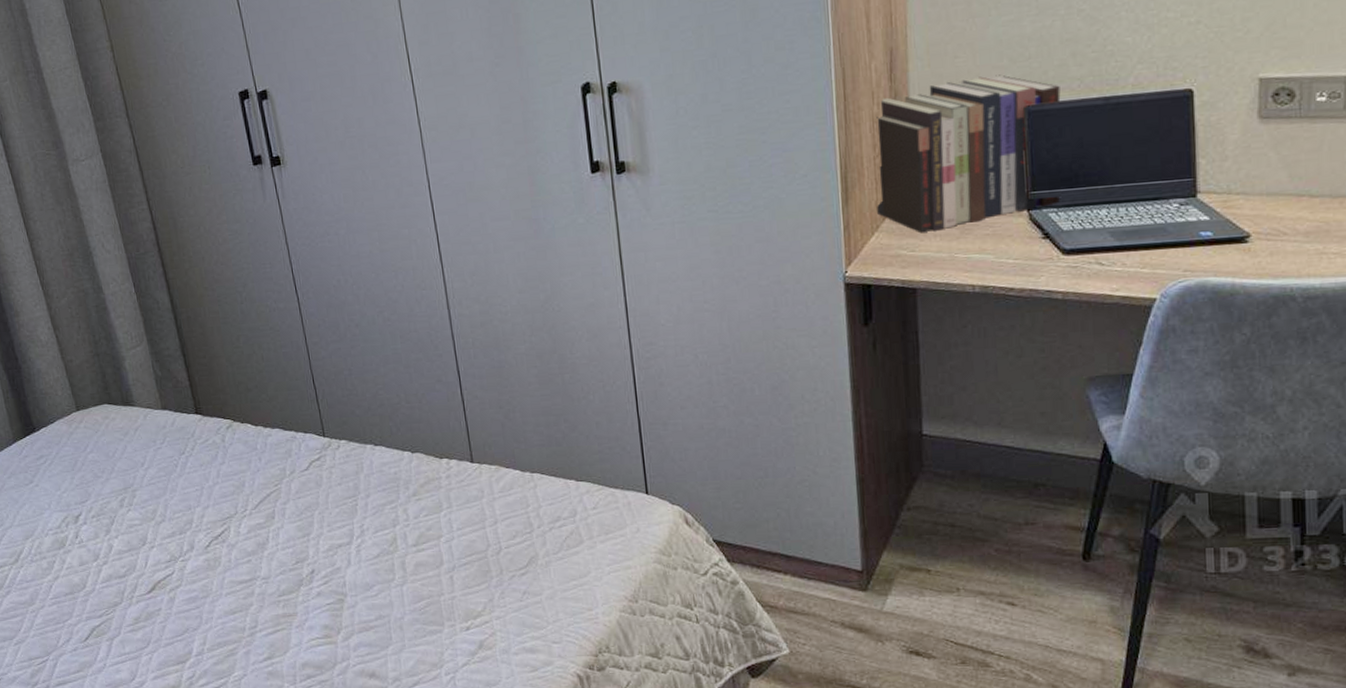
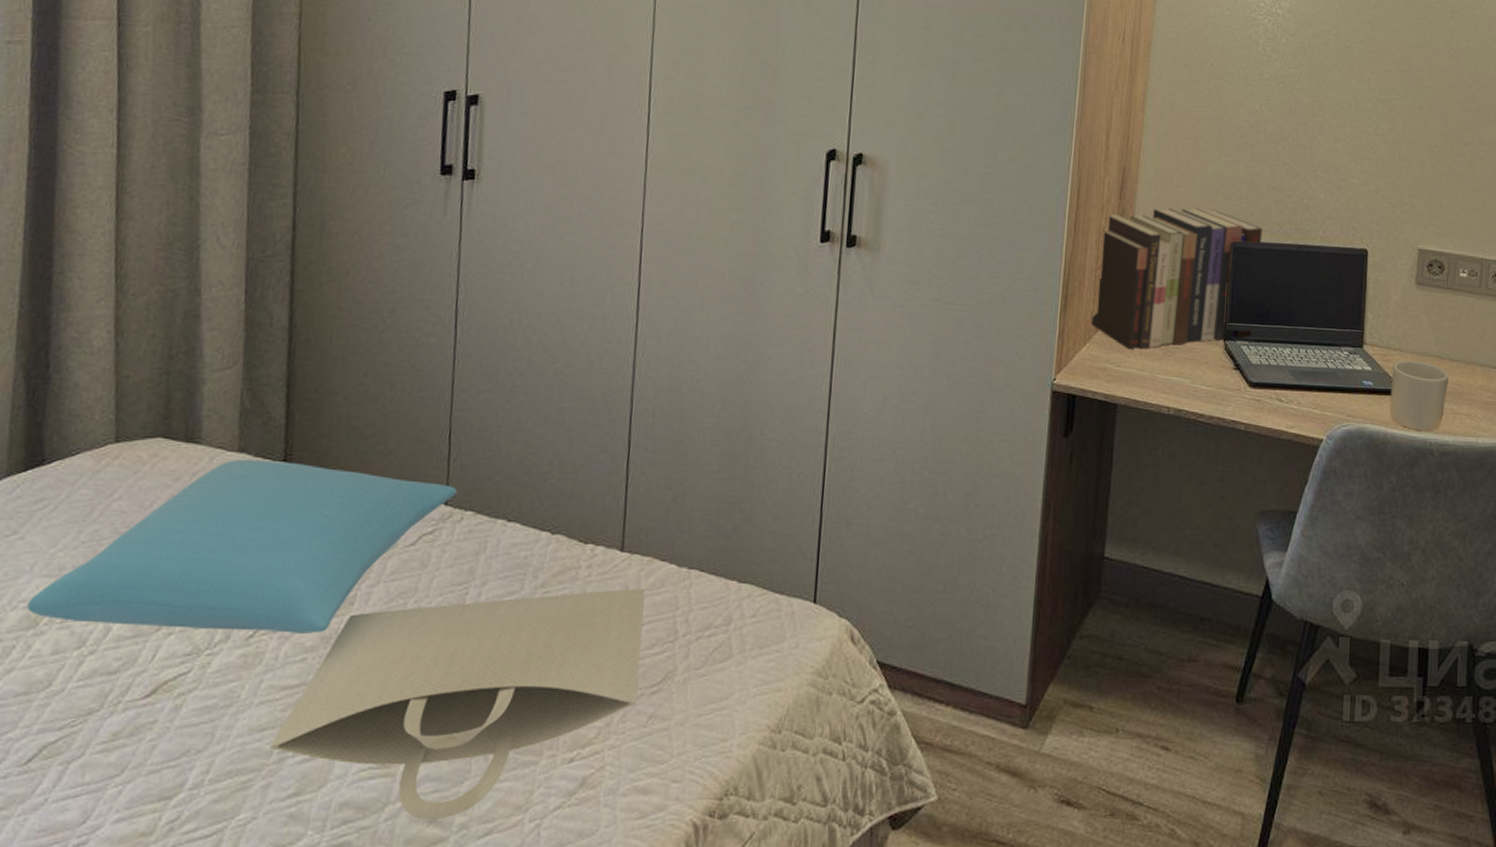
pillow: none [54,413,330,543] -> present [27,459,457,634]
tote bag: none [242,491,511,675] -> present [270,588,645,820]
mug: none [1235,202,1310,278] -> present [1389,360,1449,432]

